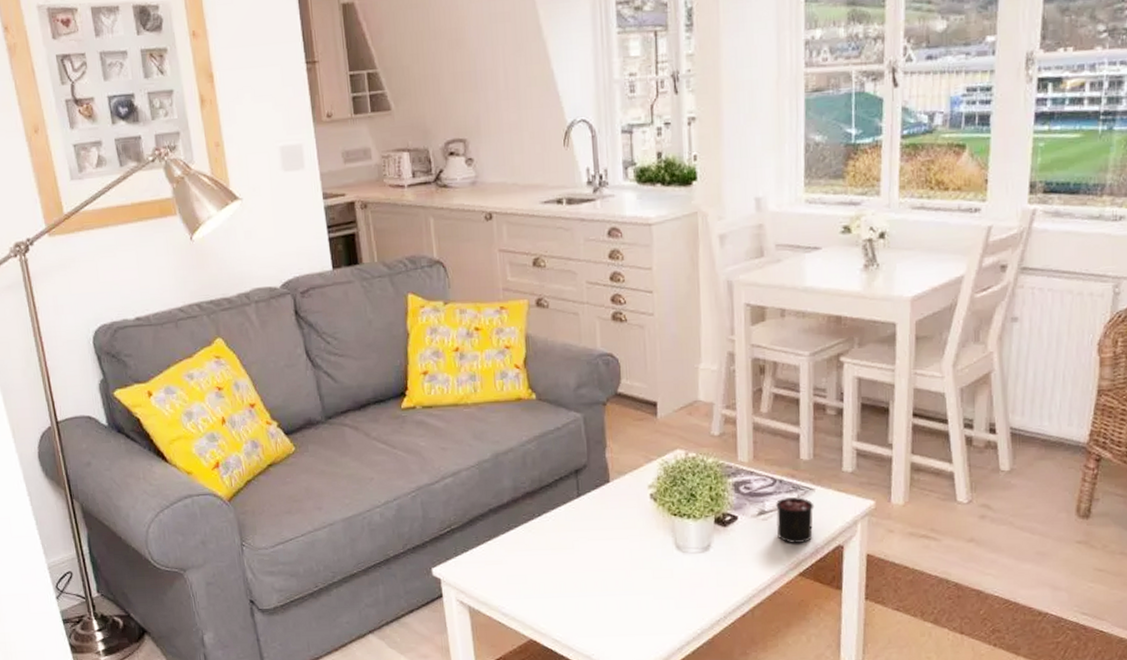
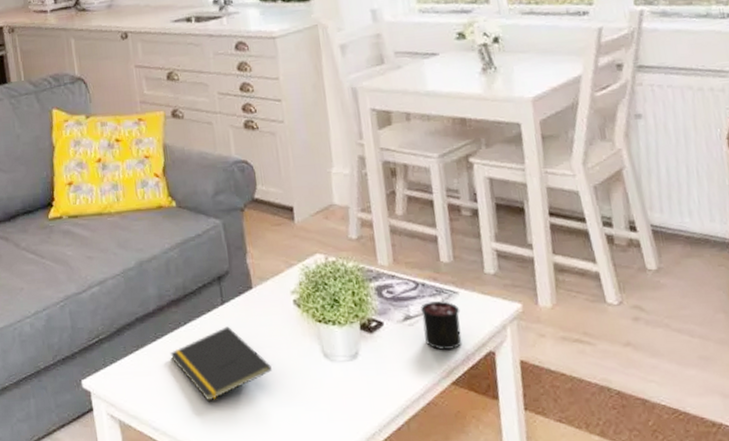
notepad: none [522,518,624,589] -> present [169,326,272,402]

